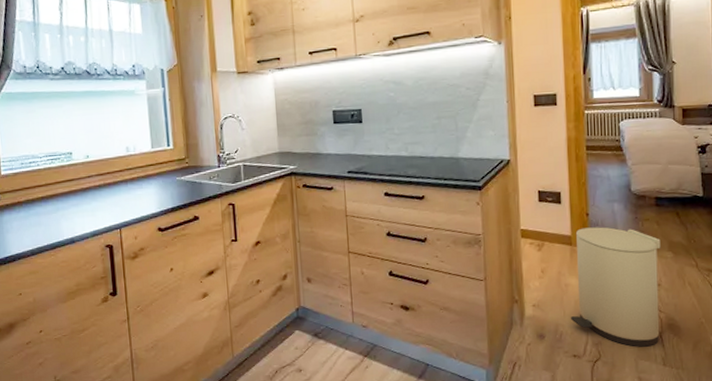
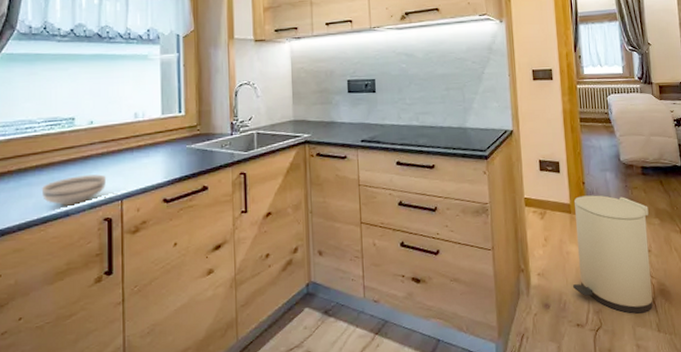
bowl: none [48,205,106,234] -> present [41,174,107,206]

